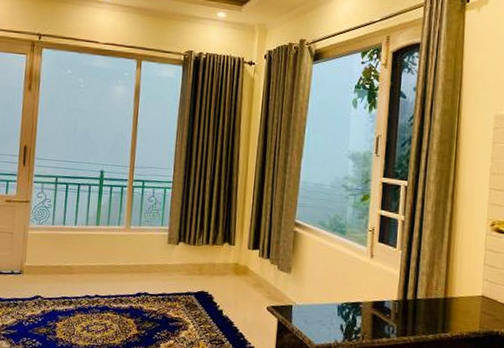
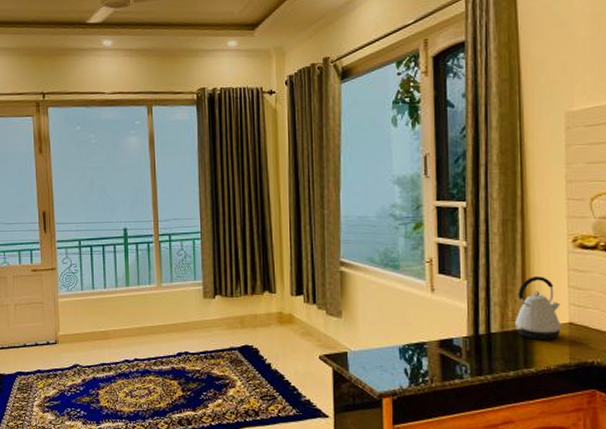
kettle: none [438,252,476,309] -> present [515,275,561,340]

